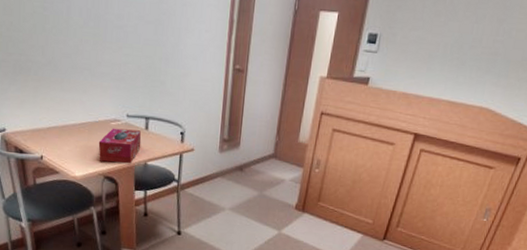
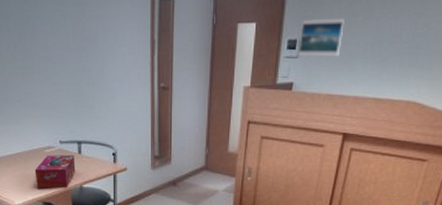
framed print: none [377,14,427,56] -> present [298,18,345,57]

